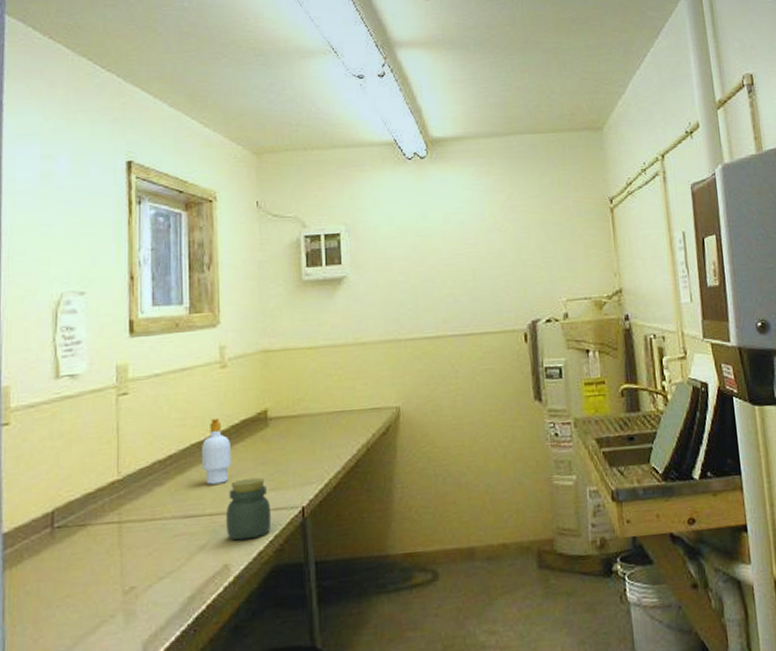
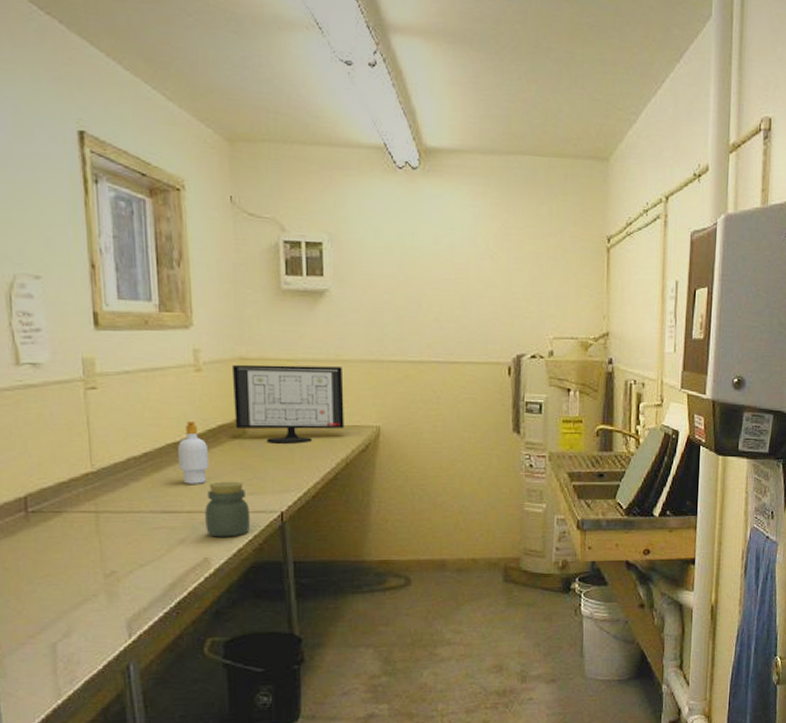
computer monitor: none [255,350,365,434] -> present [231,364,344,444]

